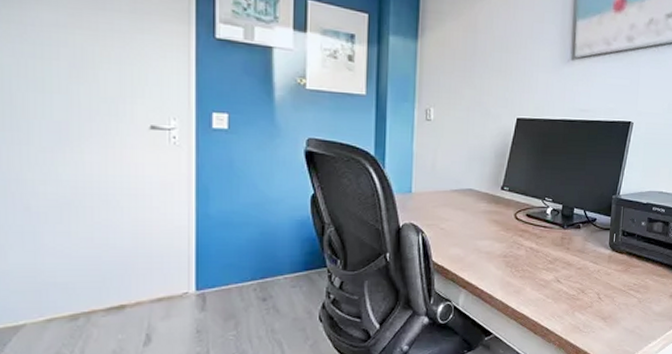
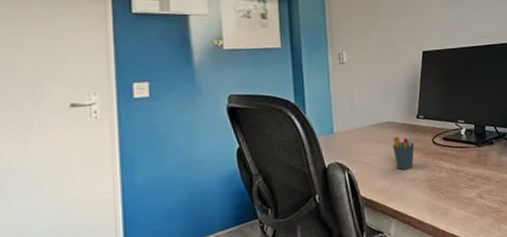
pen holder: none [471,205,495,242] -> present [392,133,415,171]

